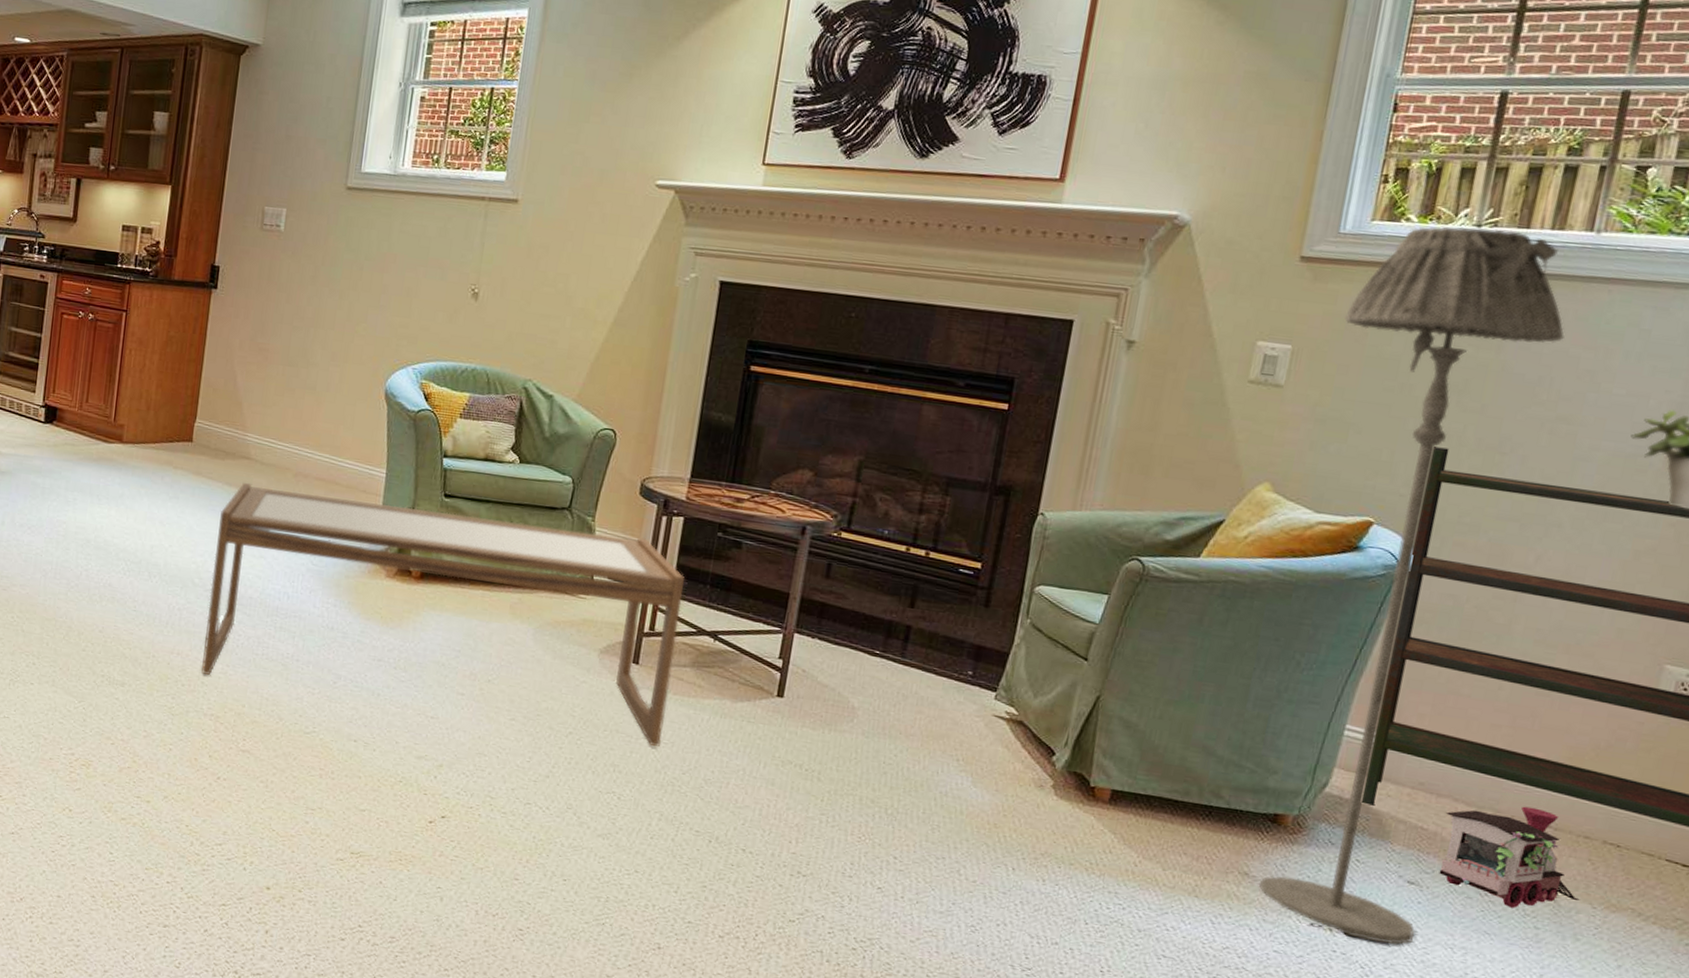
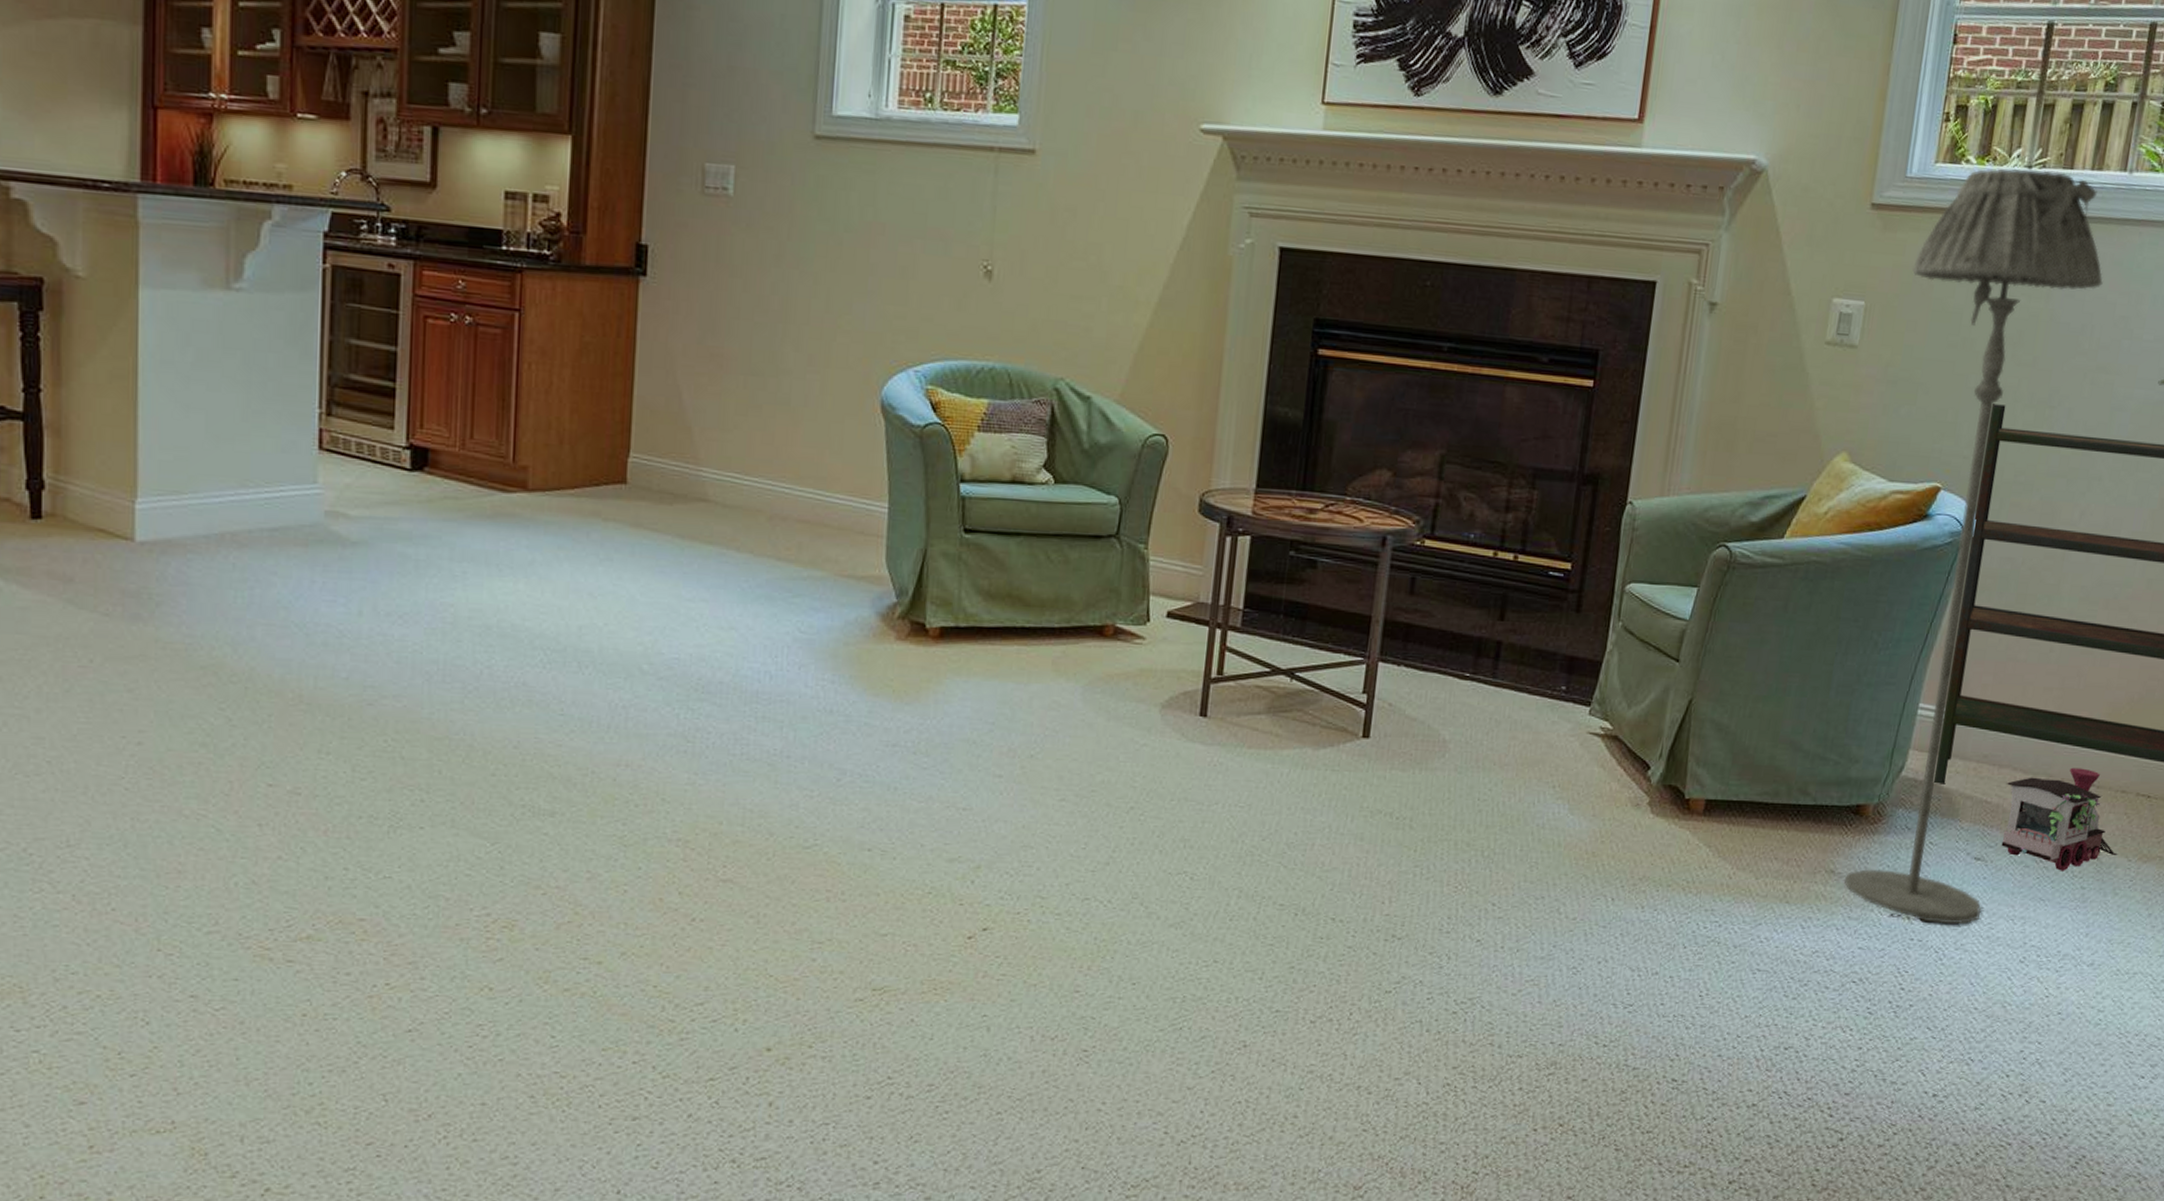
coffee table: present [201,482,686,746] -> none [661,532,1256,811]

